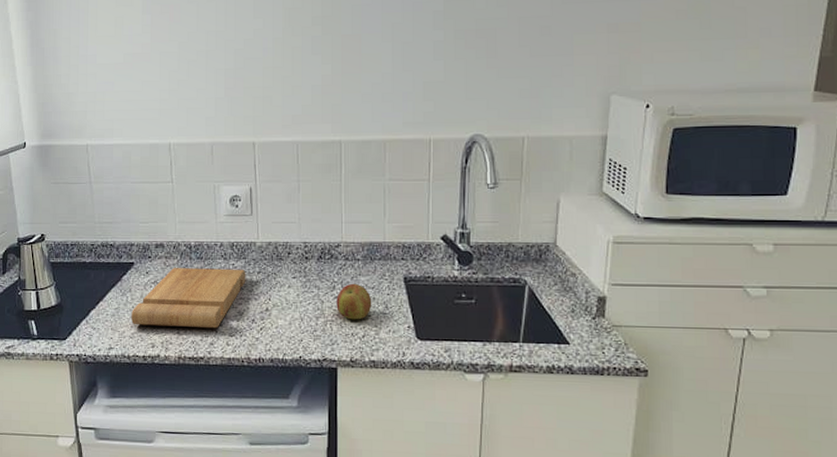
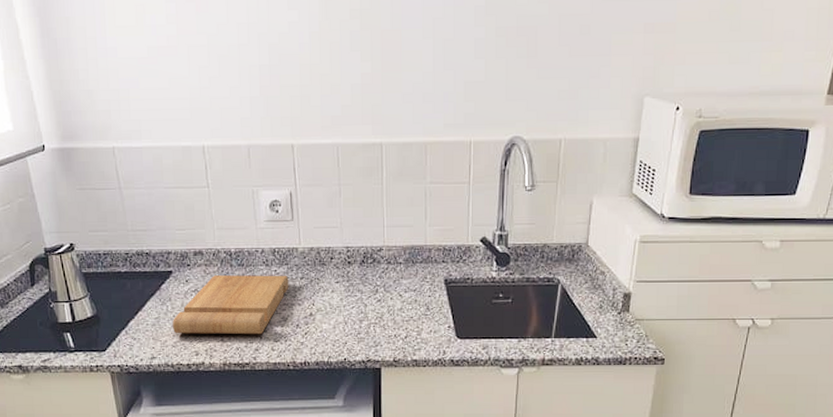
apple: present [336,283,372,320] -> none [379,286,414,322]

